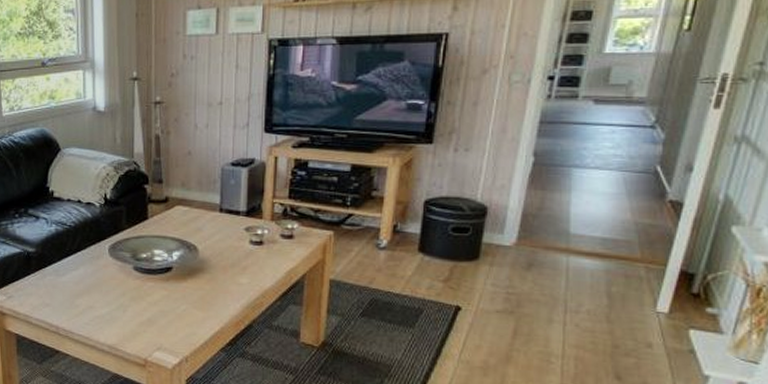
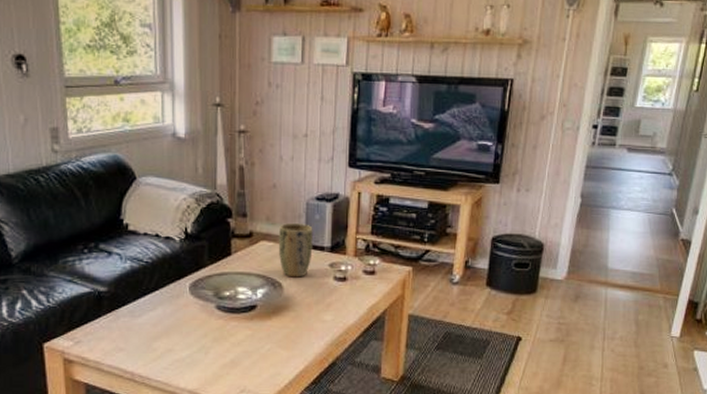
plant pot: none [193,189,228,241] -> present [278,223,313,278]

